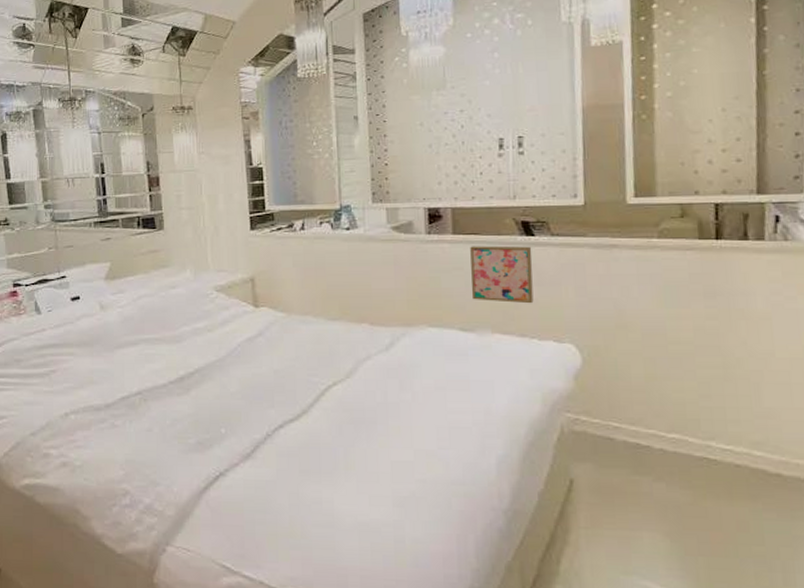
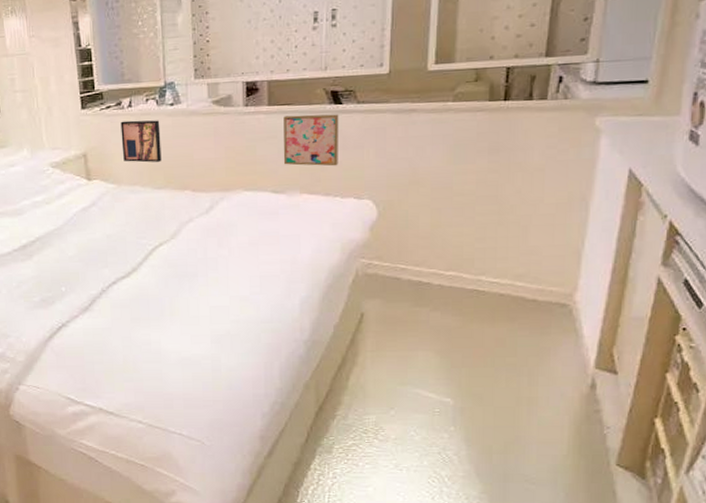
wall art: none [292,244,336,290] -> present [120,120,162,163]

